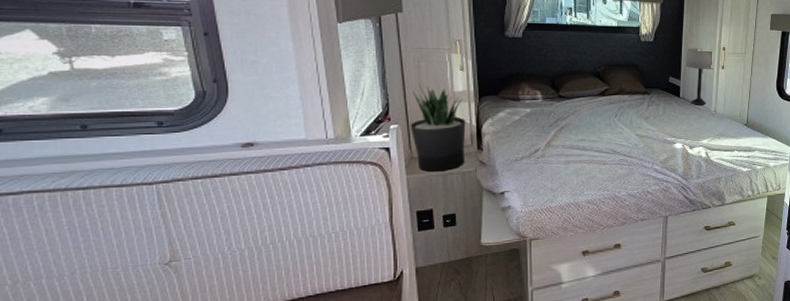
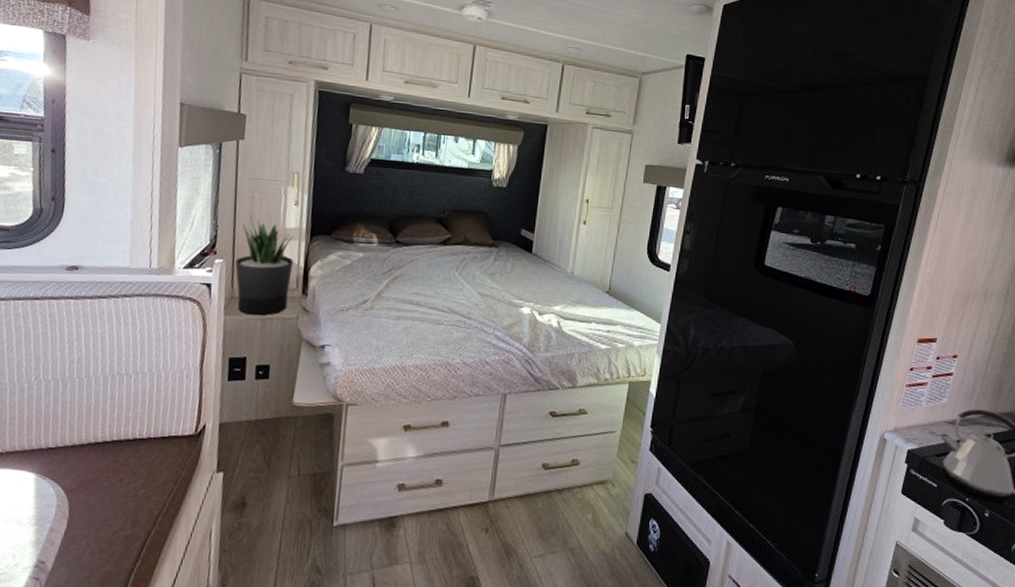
table lamp: present [685,48,714,105] -> none [541,197,576,265]

